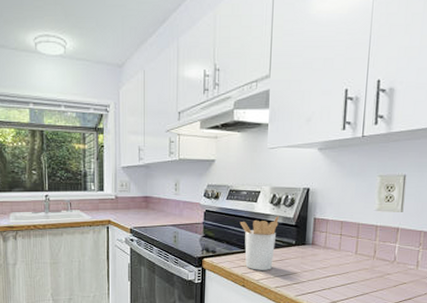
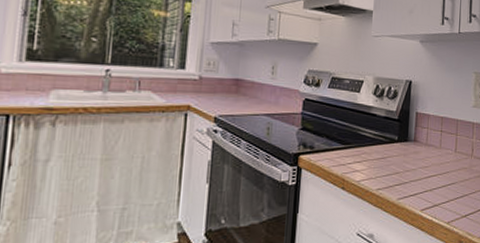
utensil holder: present [239,216,279,270] -> none [341,108,382,170]

